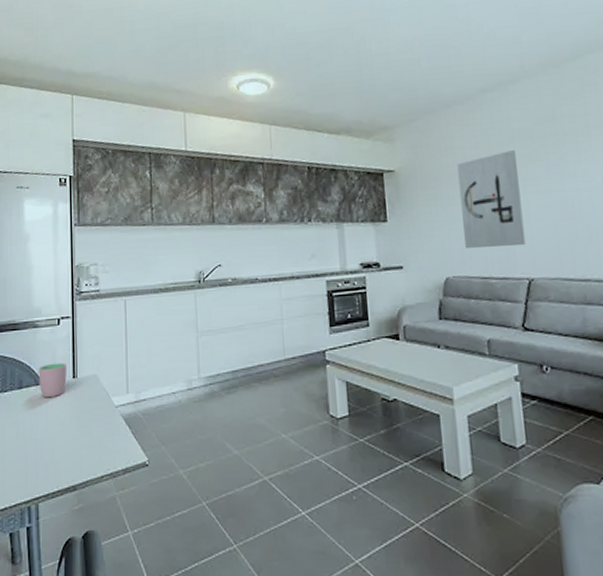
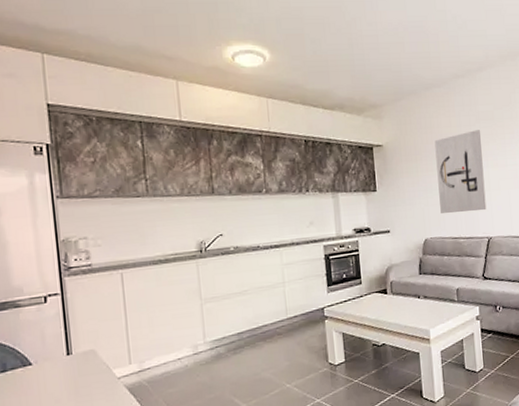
cup: present [38,363,67,398] -> none [25,340,60,378]

